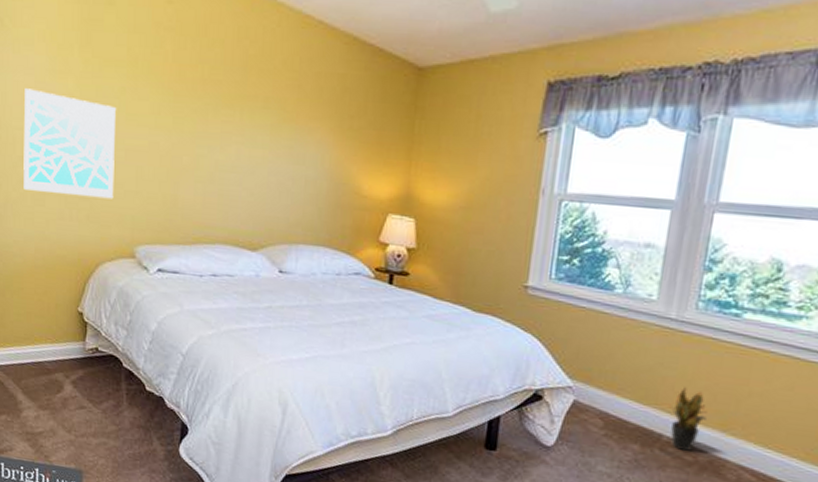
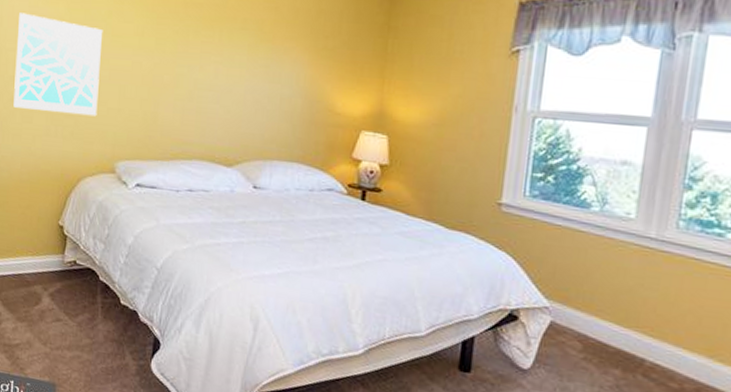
potted plant: present [670,387,707,451] -> none [654,310,692,378]

